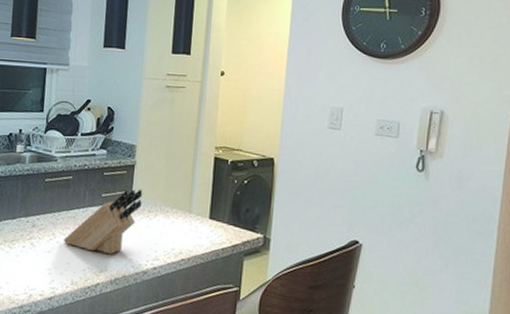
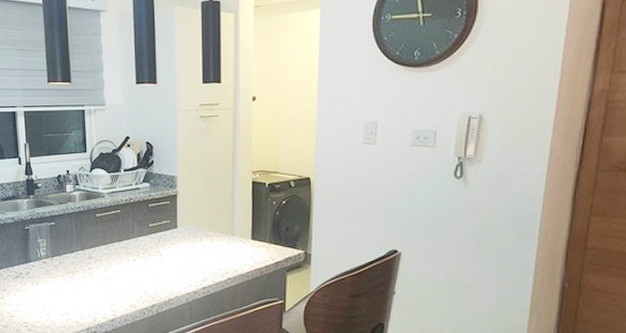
knife block: present [63,189,143,255] -> none [118,217,187,279]

